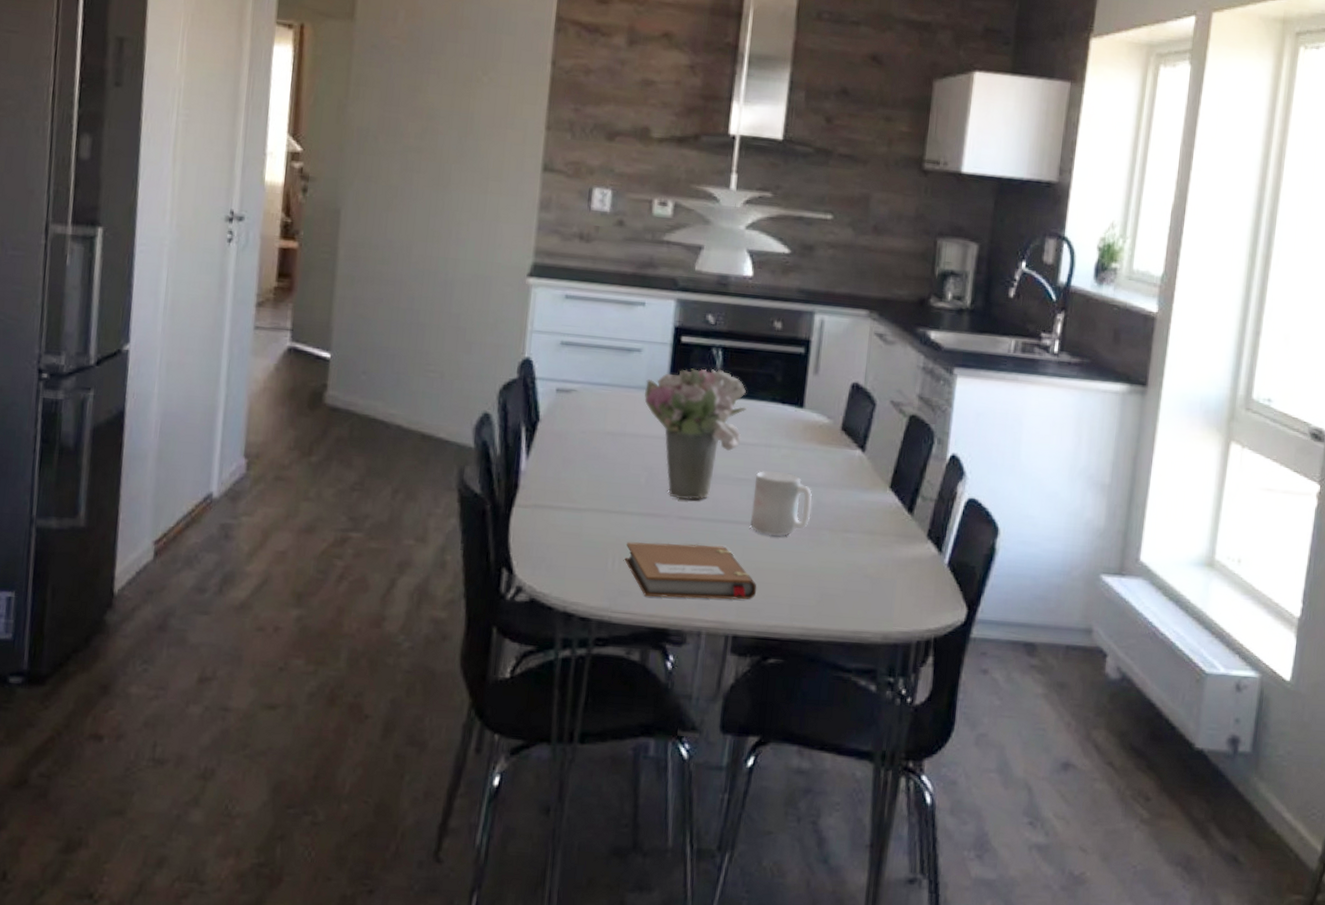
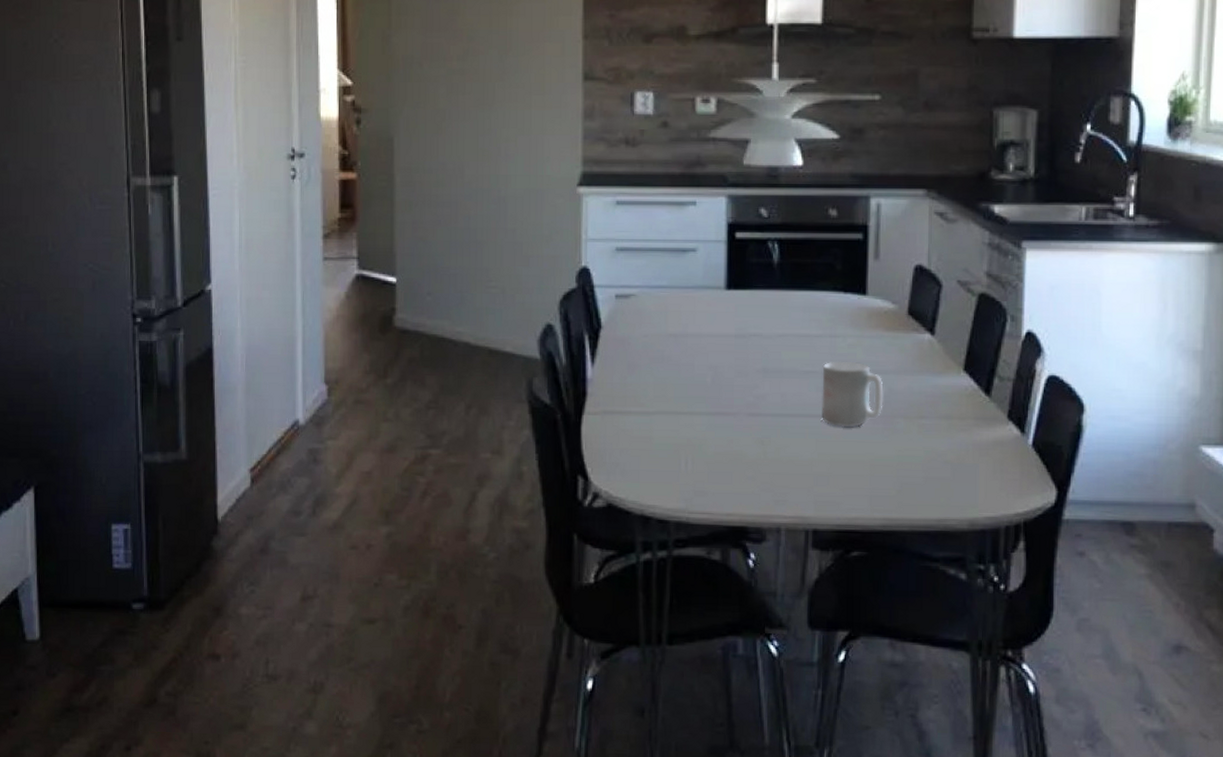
notebook: present [624,542,757,600] -> none [697,440,834,496]
flower bouquet: present [644,368,747,499] -> none [704,262,808,396]

